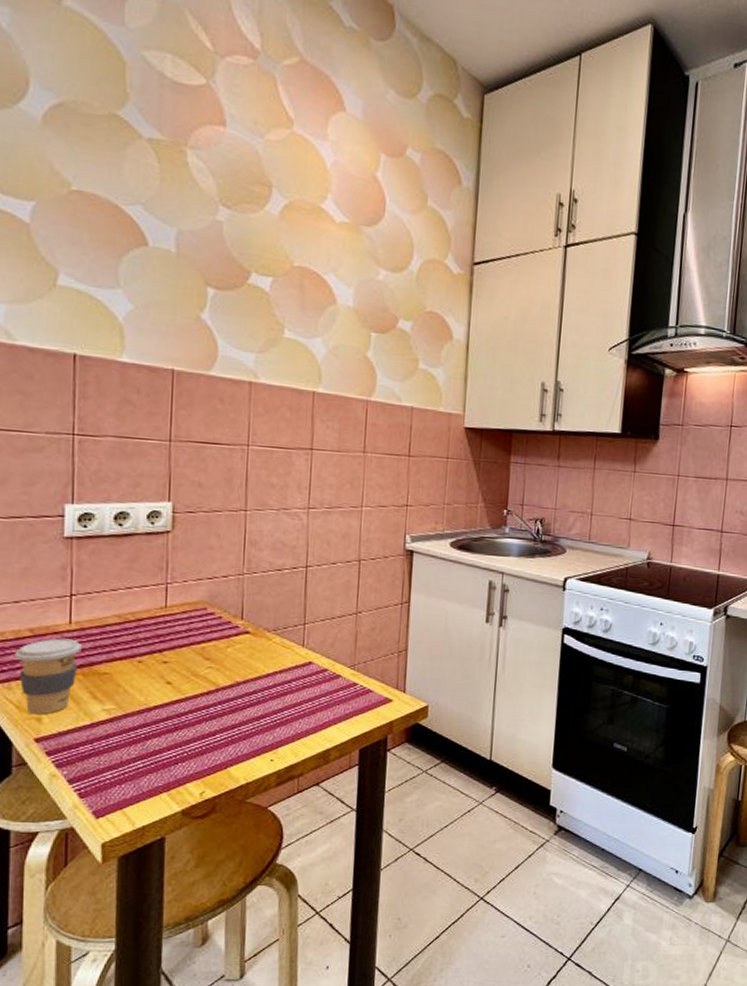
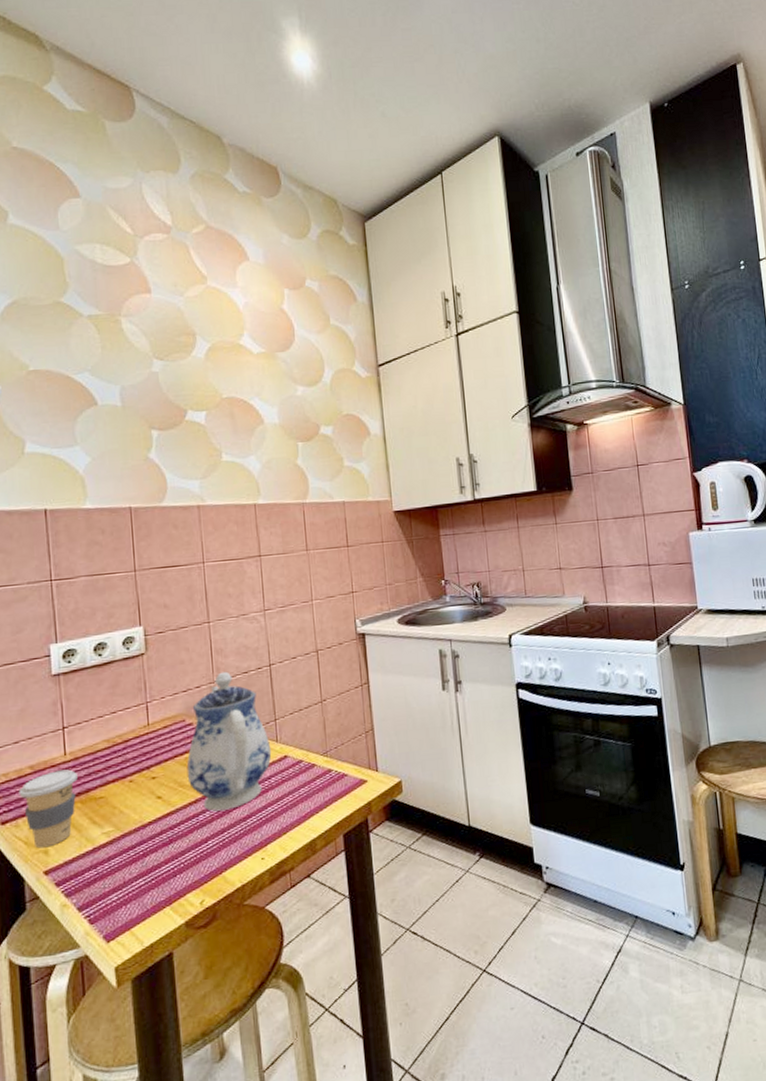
teapot: none [202,565,296,707] -> present [186,671,272,812]

